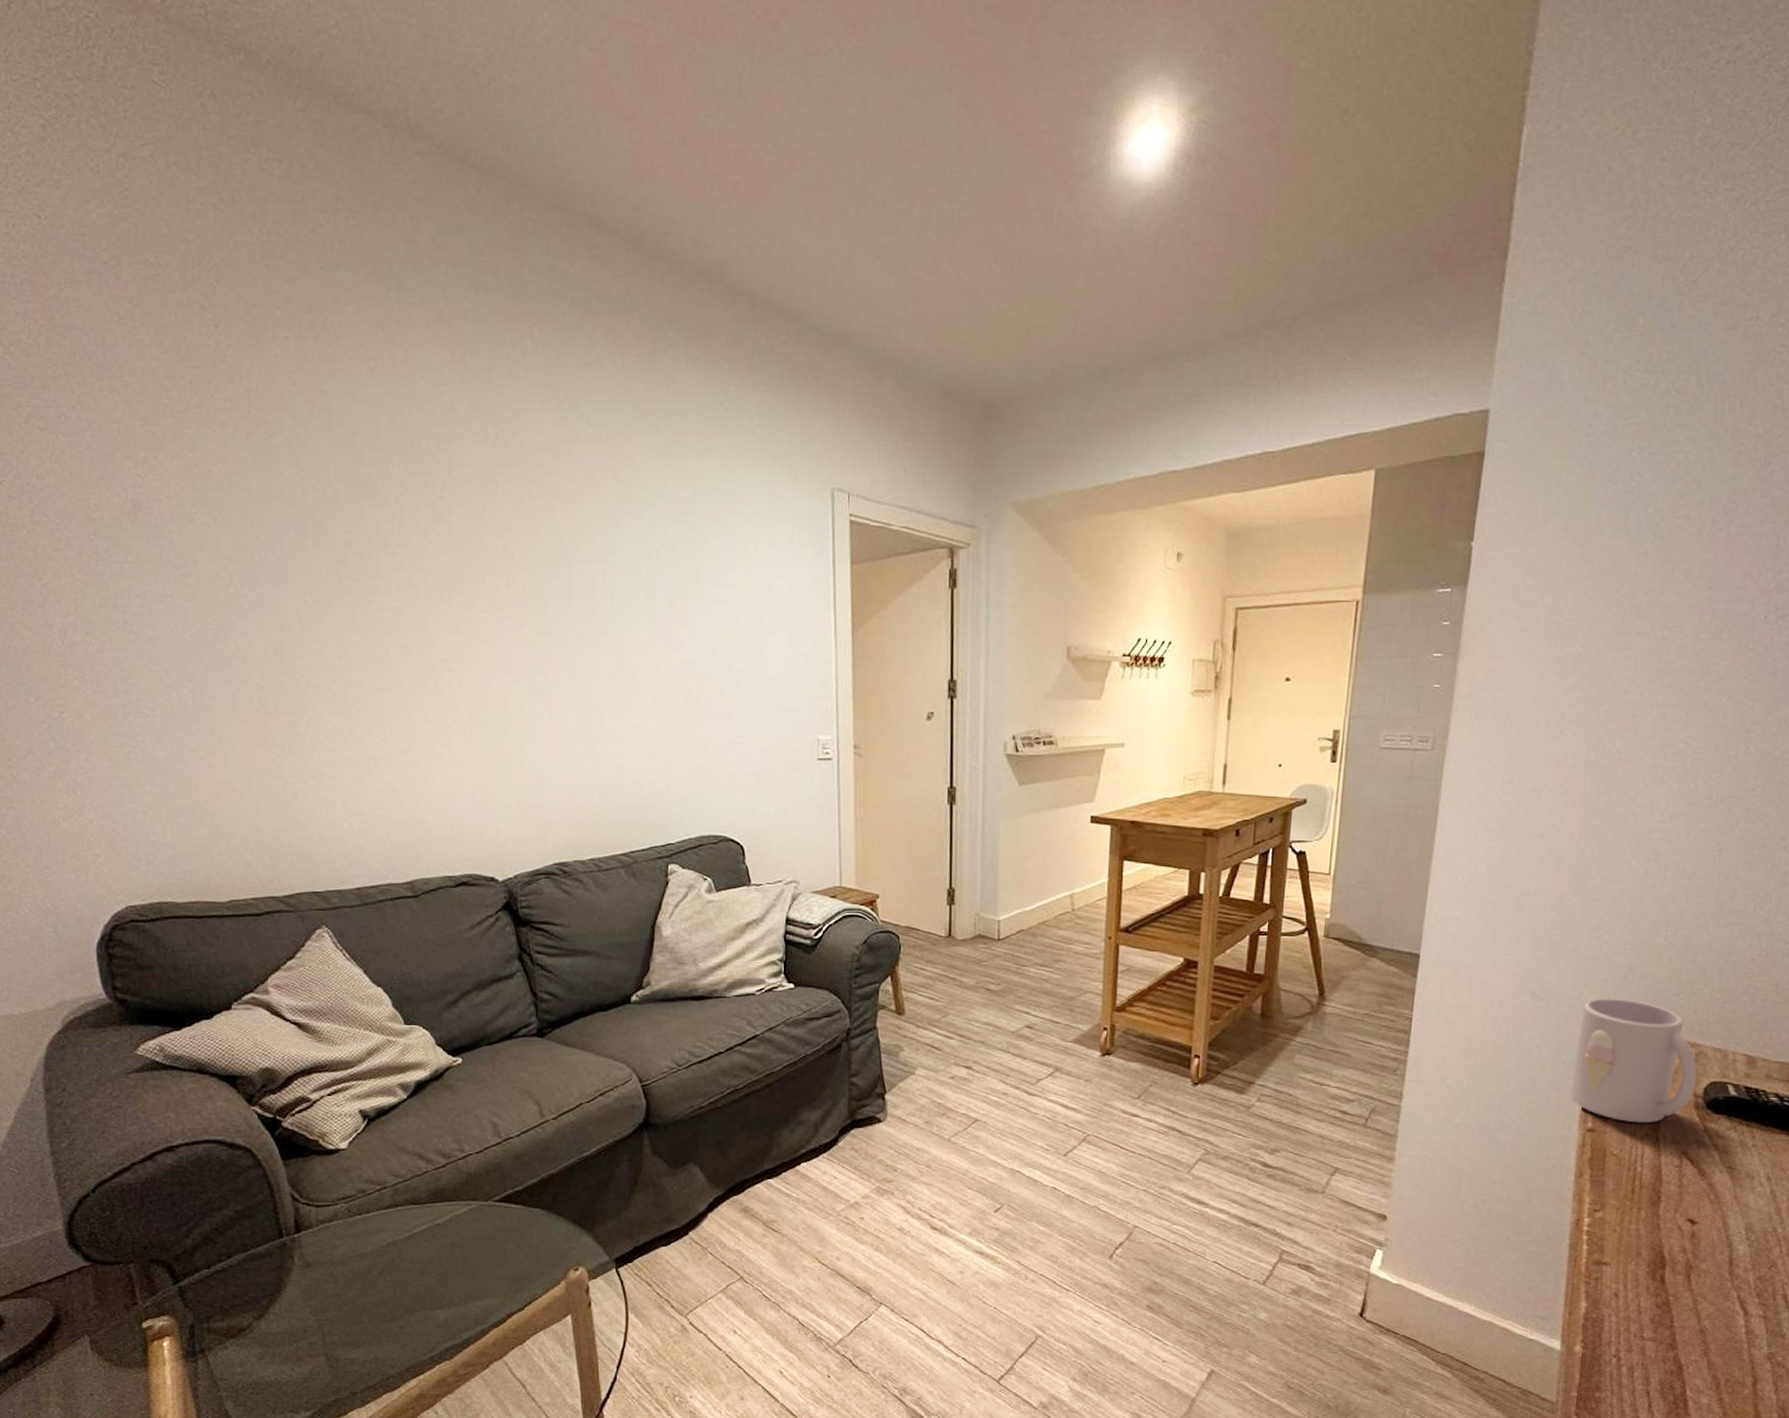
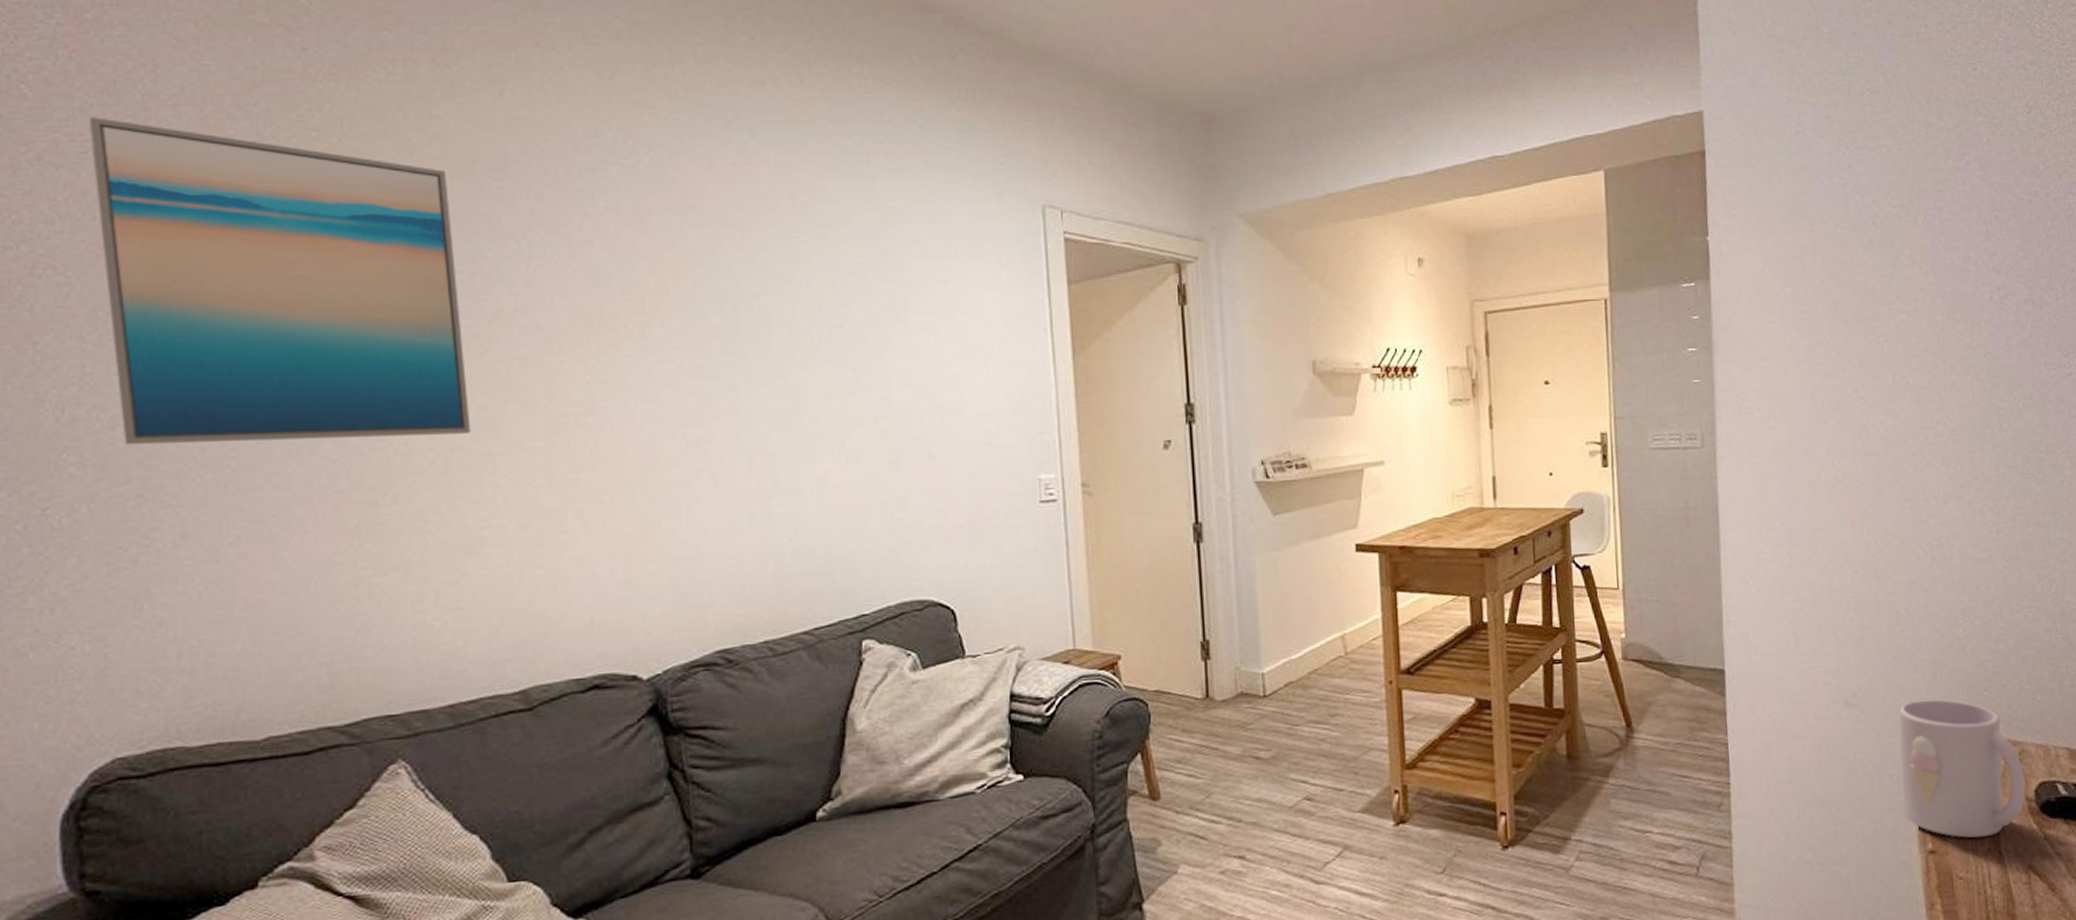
wall art: none [59,386,363,671] -> present [89,117,471,446]

